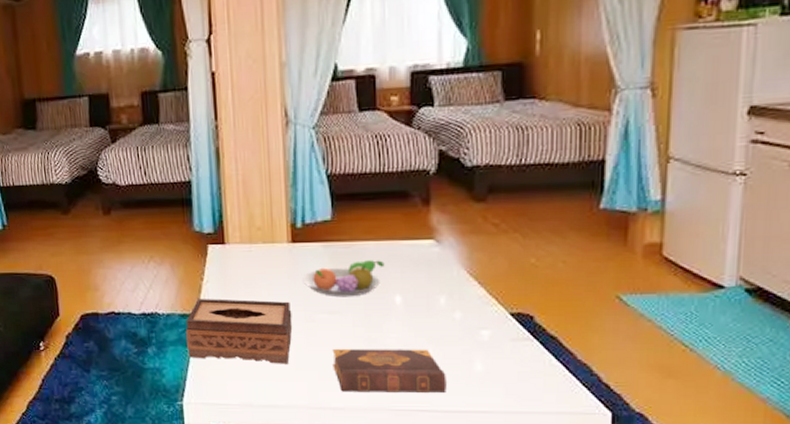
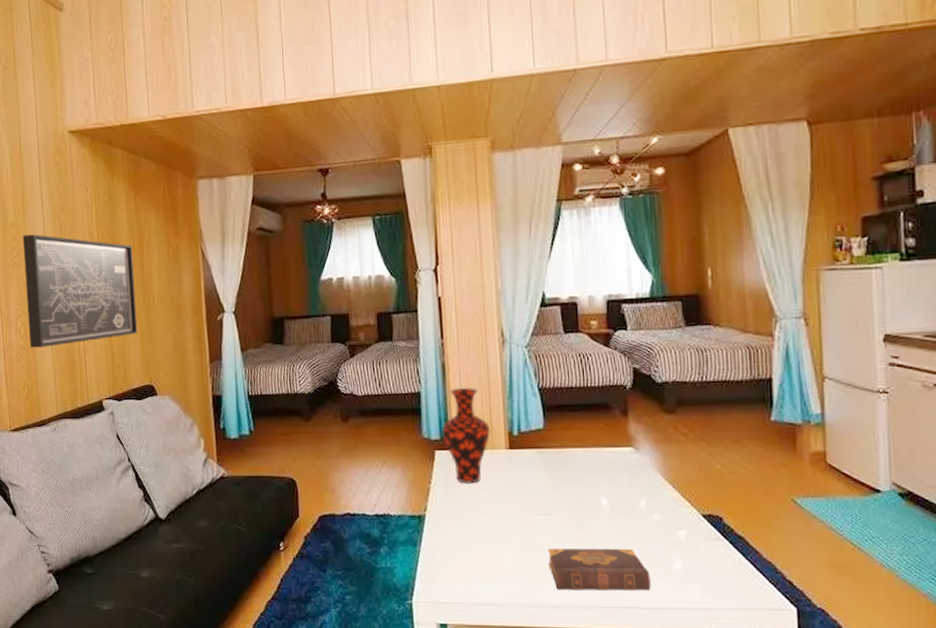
tissue box: present [186,299,293,364] -> none [415,501,512,563]
vase: none [215,175,270,281] -> present [442,387,490,484]
fruit bowl: present [302,260,385,297] -> none [519,465,591,500]

